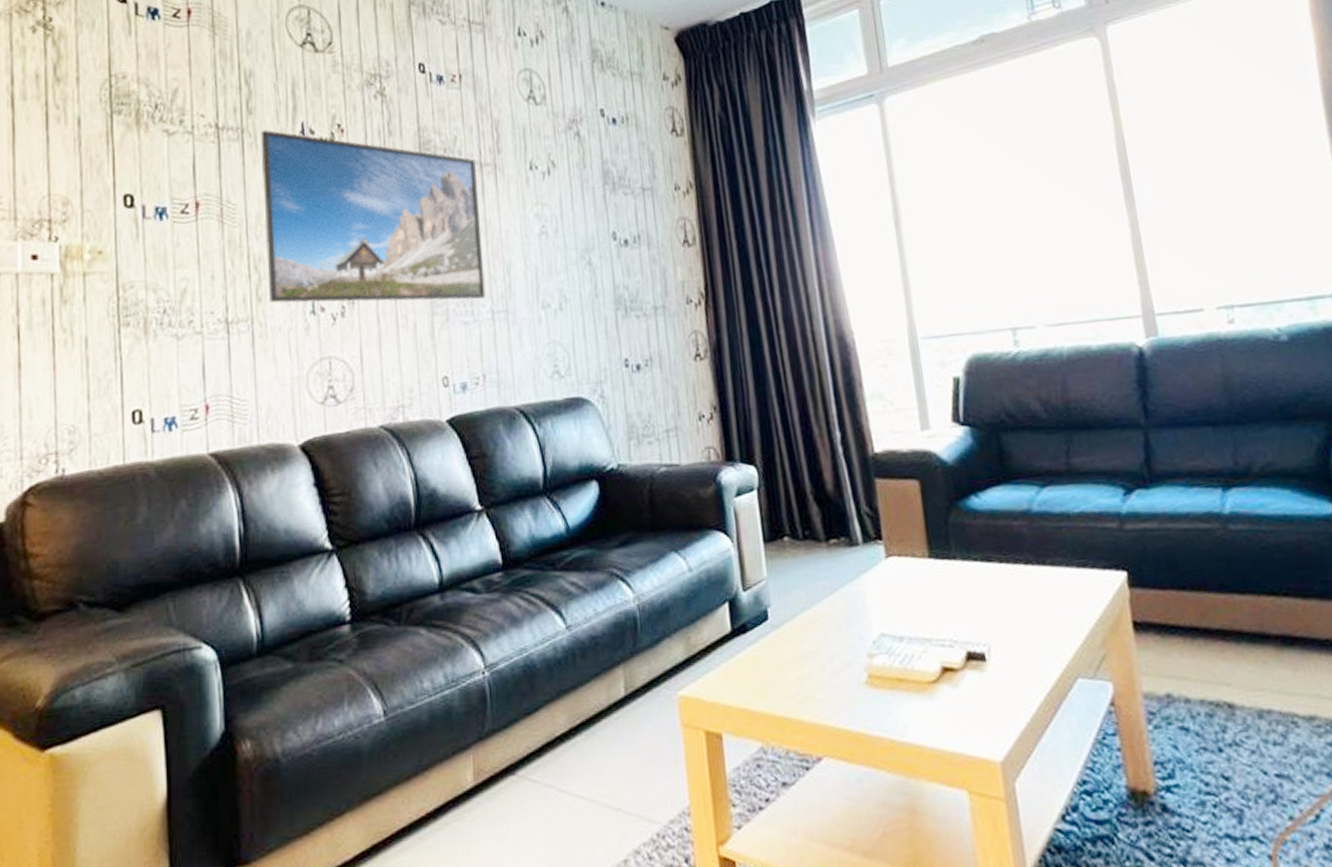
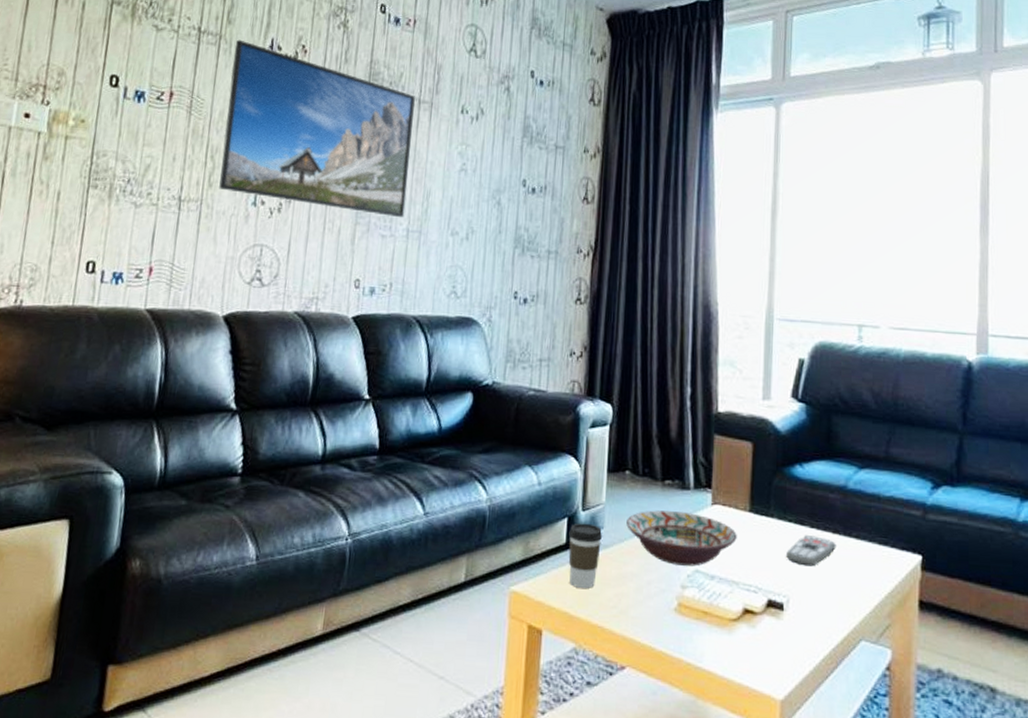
coffee cup: none [732,603,772,679] -> present [568,523,603,589]
decorative bowl: none [793,571,921,633] -> present [625,510,737,566]
remote control: none [977,571,1032,607] -> present [786,535,836,567]

